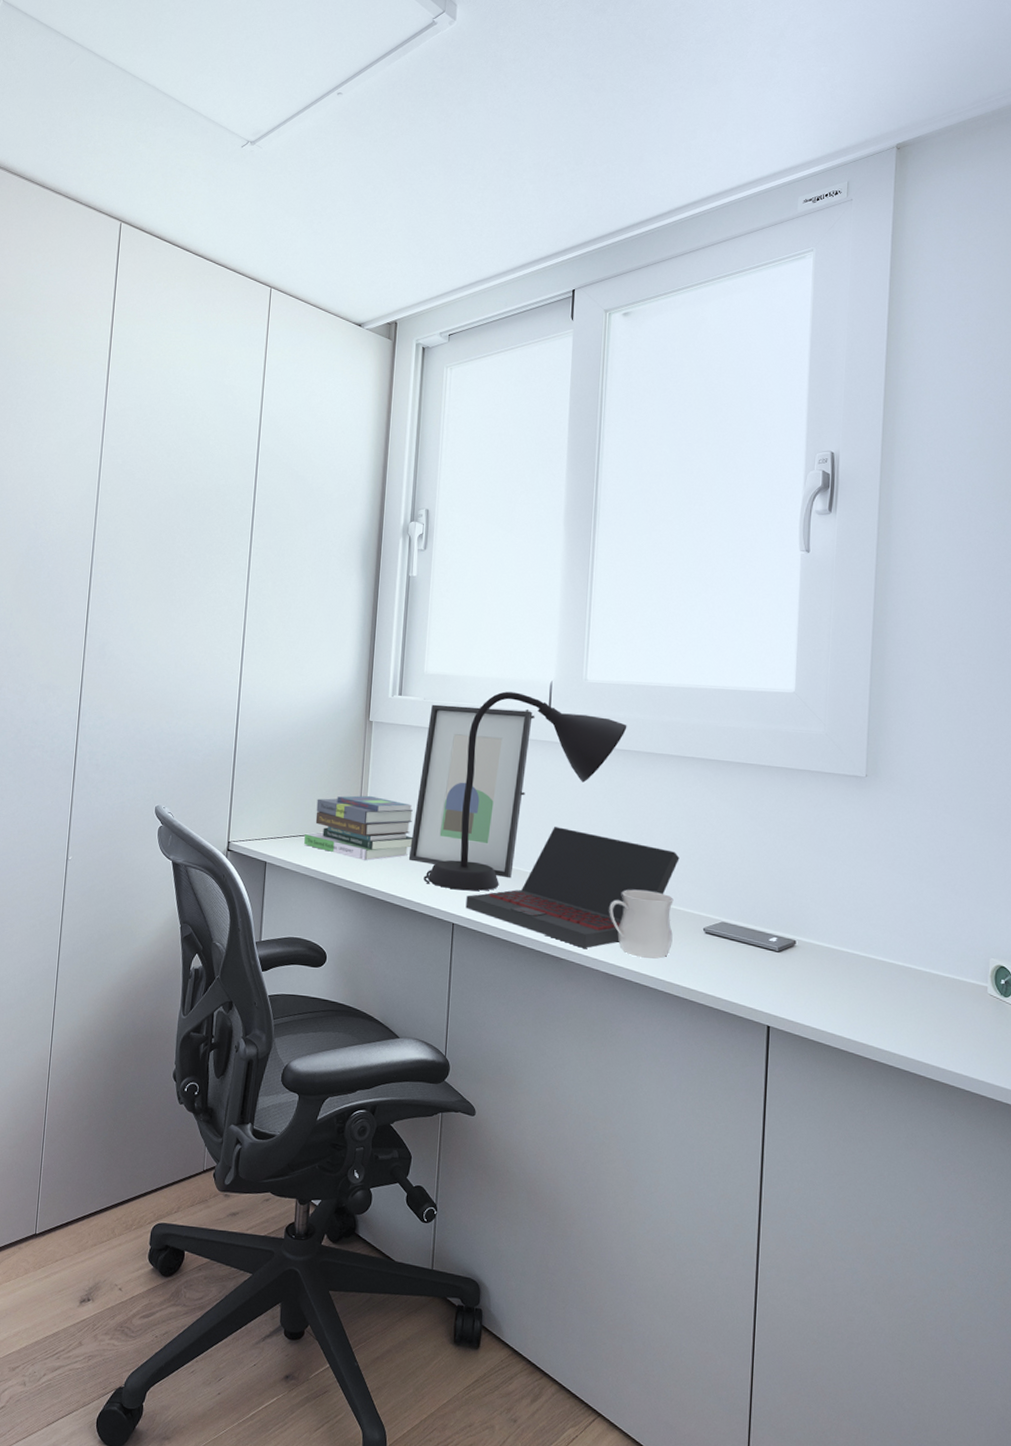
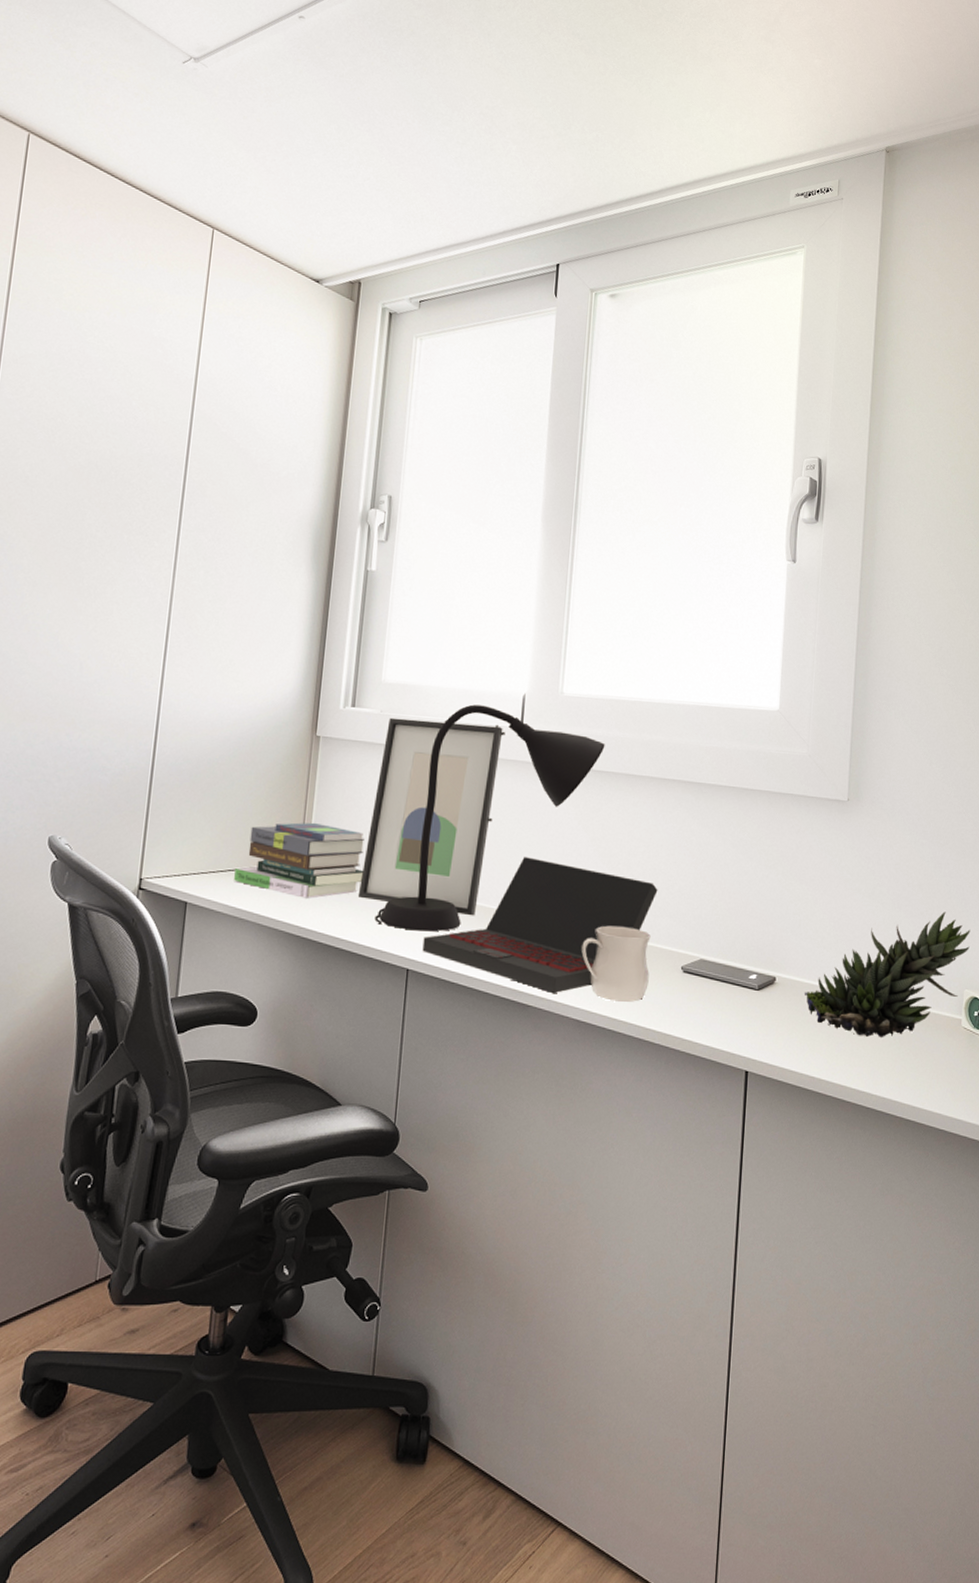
succulent plant: none [824,883,996,1002] -> present [804,912,971,1038]

